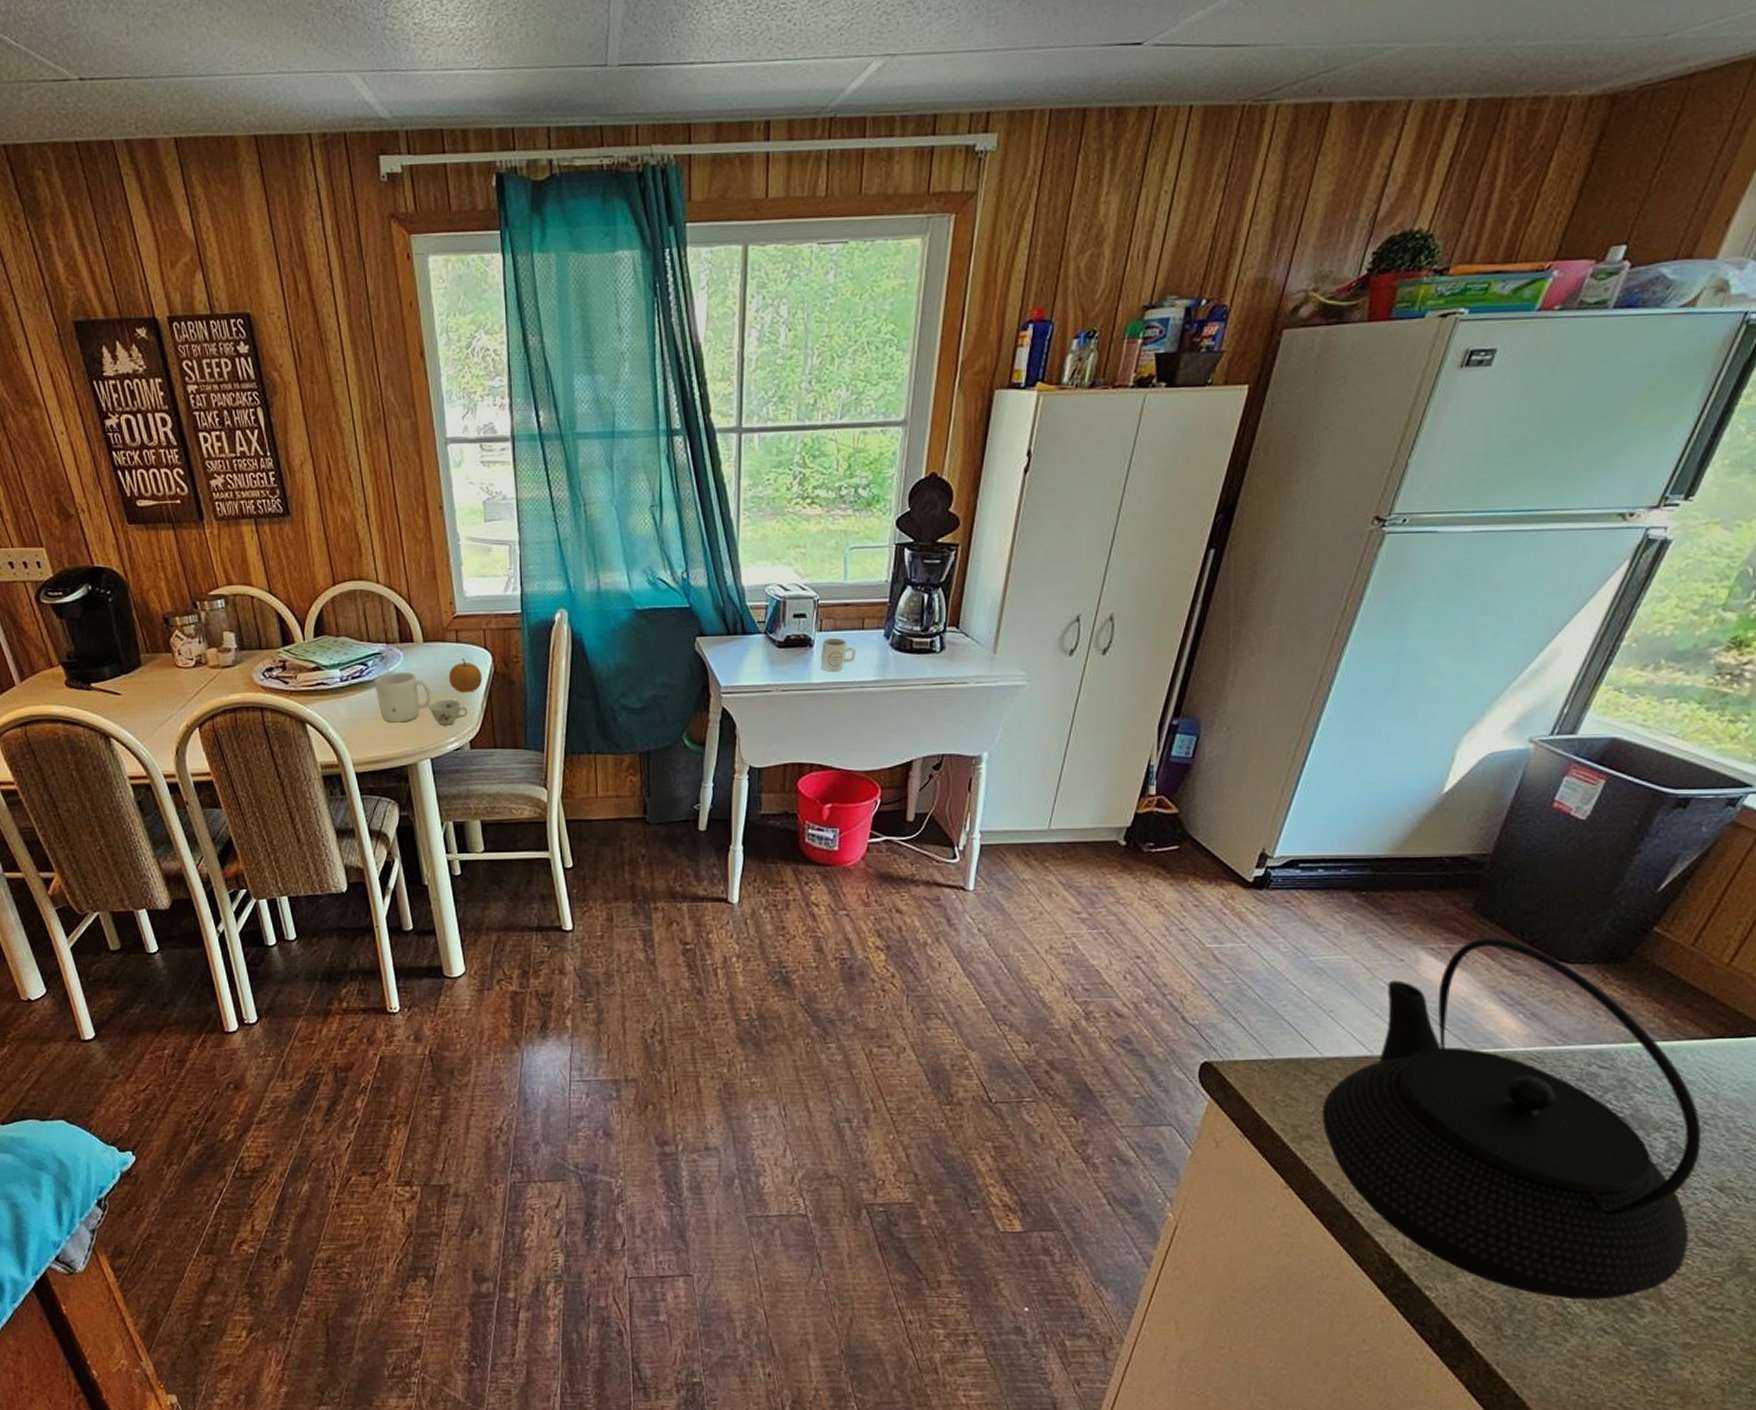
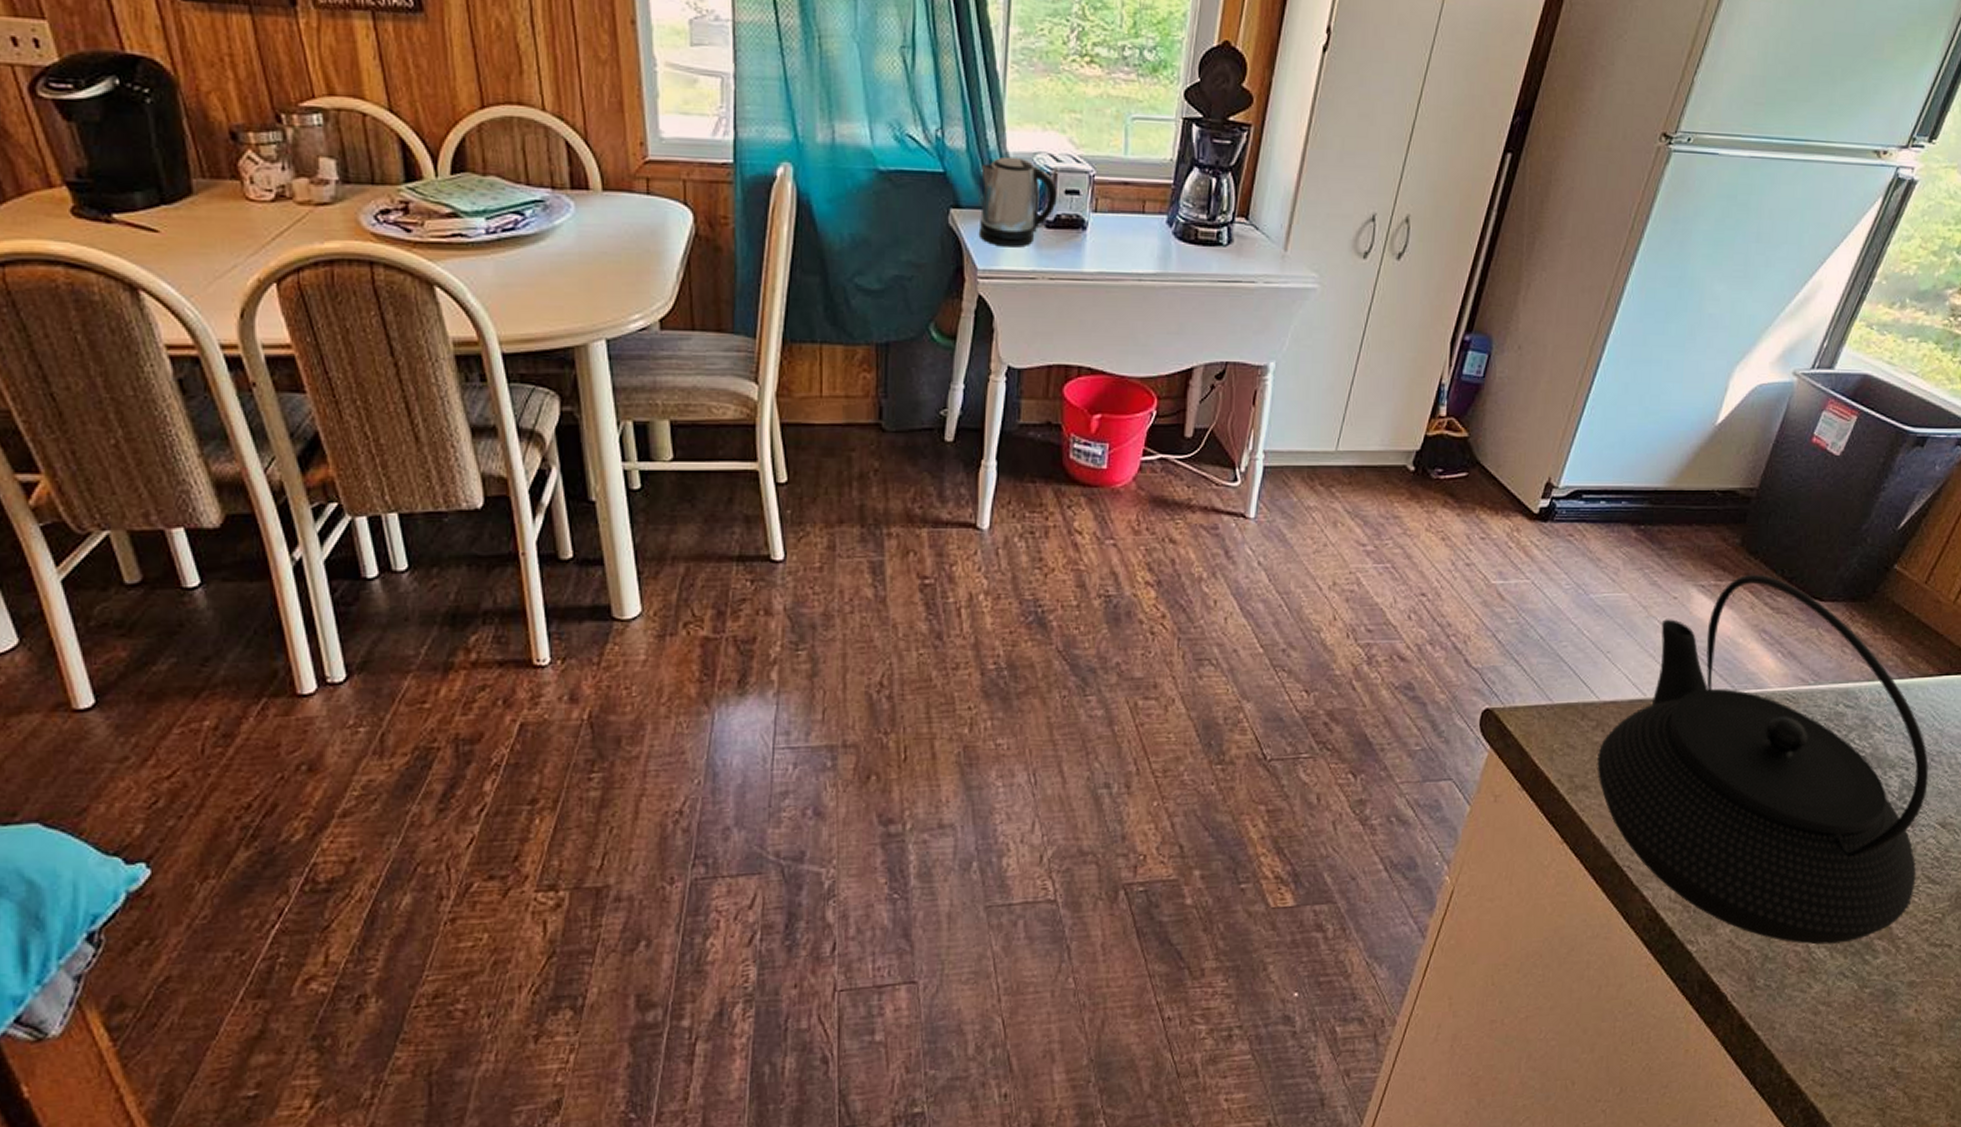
mug: present [374,671,432,723] -> none [533,226,611,292]
teacup: present [428,698,468,726] -> none [605,264,659,299]
fruit: present [448,659,482,693] -> none [634,215,679,259]
kettle: none [720,589,786,666] -> present [978,156,1057,248]
mug: present [820,637,857,674] -> none [1094,220,1135,262]

